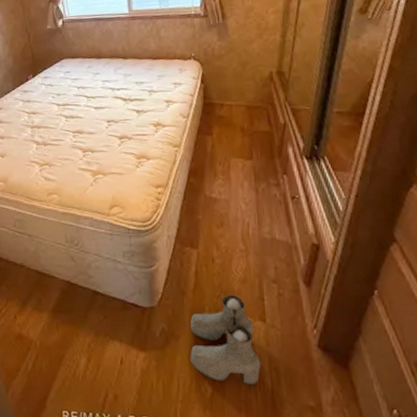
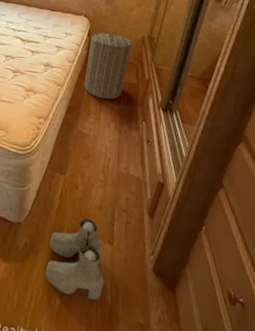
laundry hamper: none [204,70,258,155] -> present [84,30,132,100]

